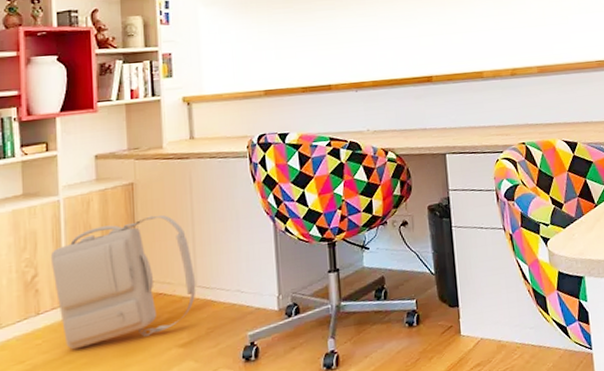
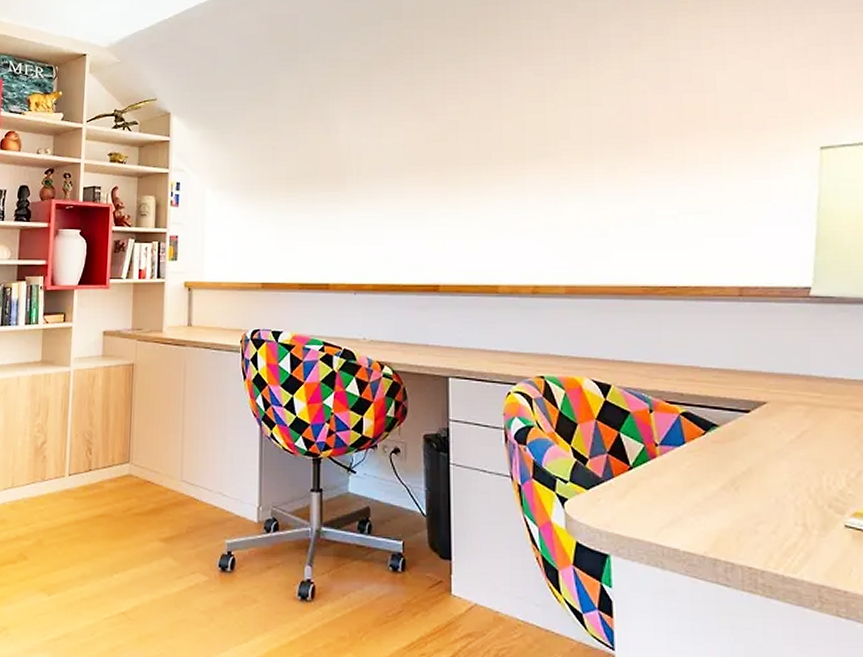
backpack: present [50,214,196,350] -> none [58,400,182,523]

